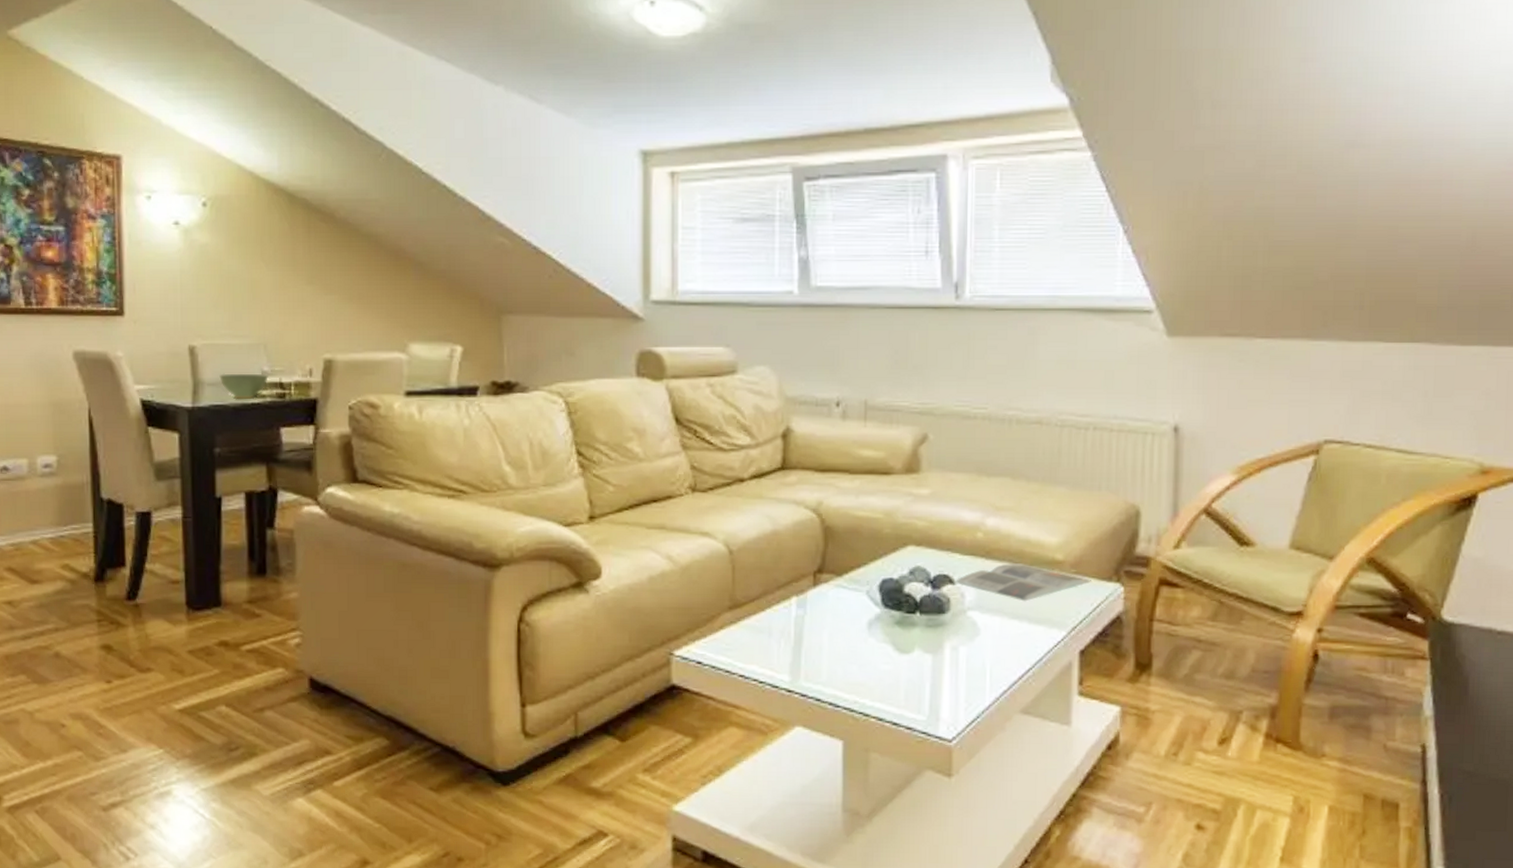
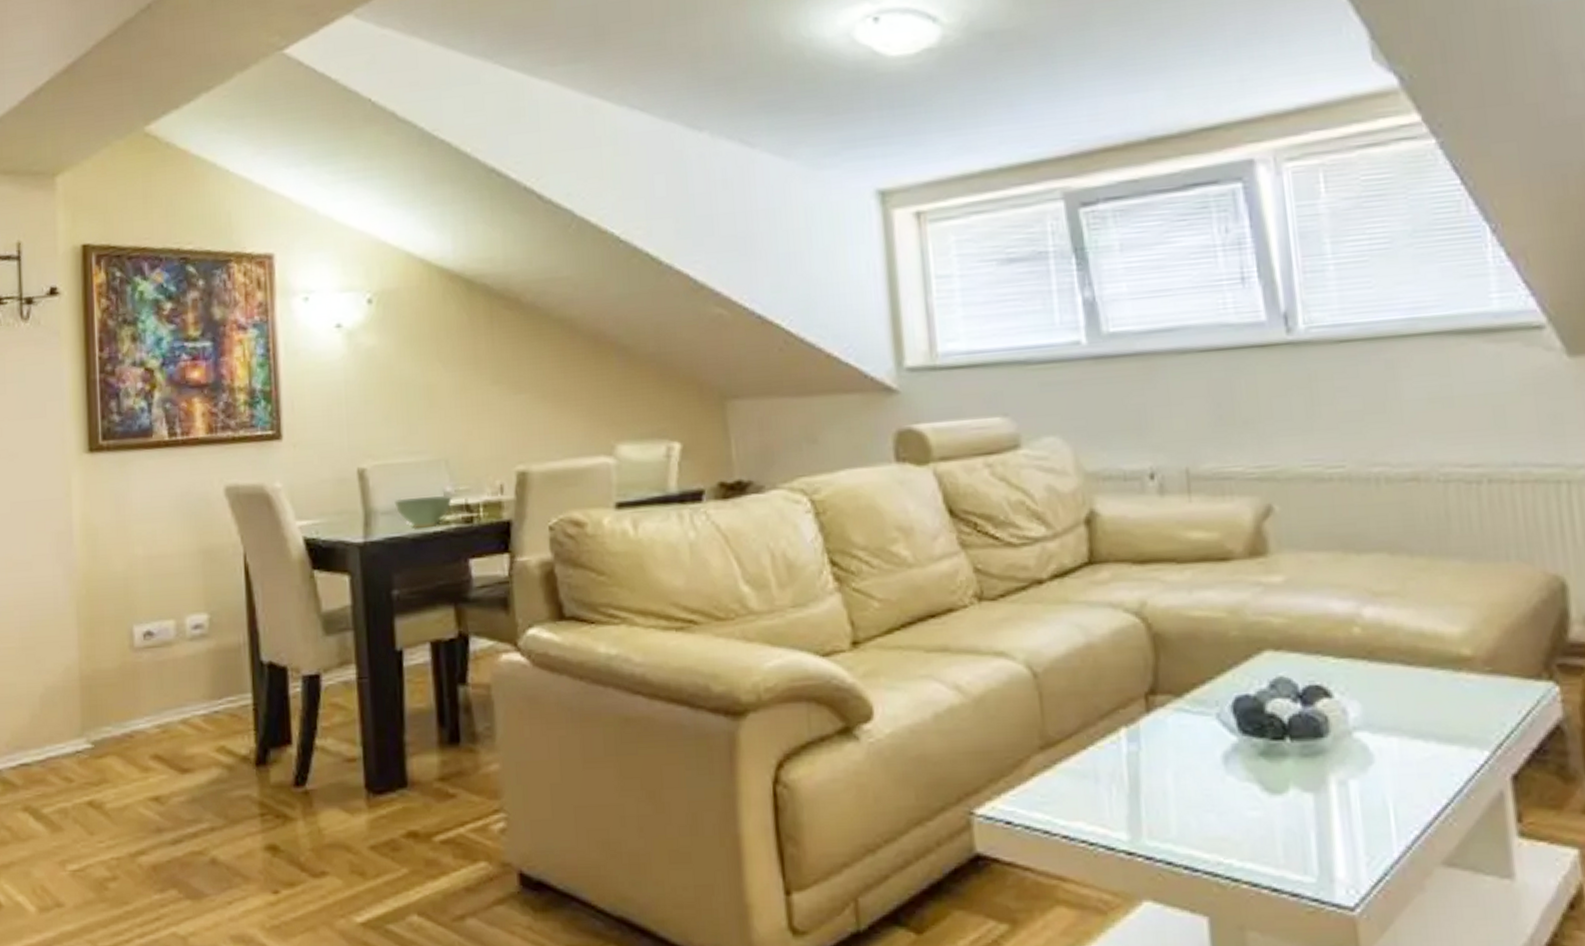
magazine: present [954,562,1093,602] -> none [1331,663,1516,715]

